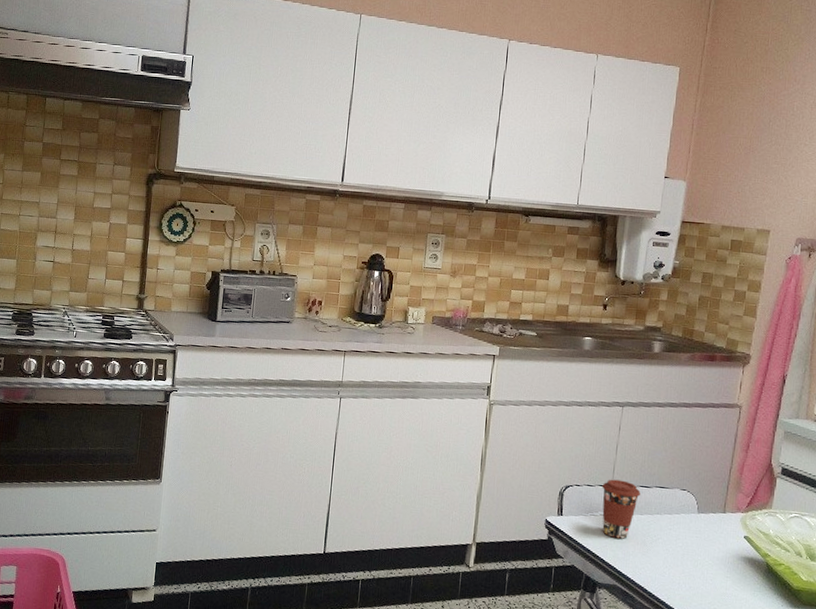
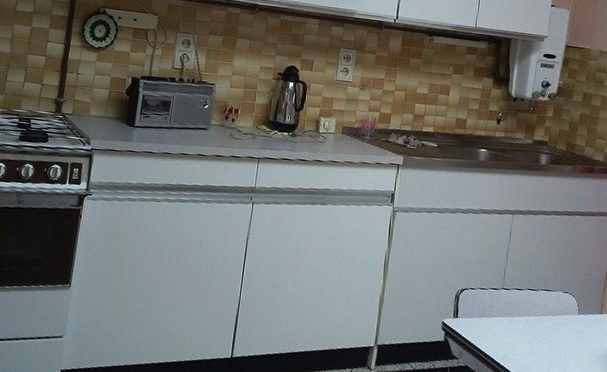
coffee cup: present [602,479,640,539] -> none [494,282,528,340]

